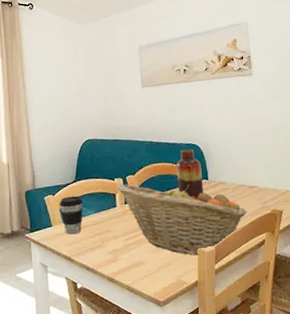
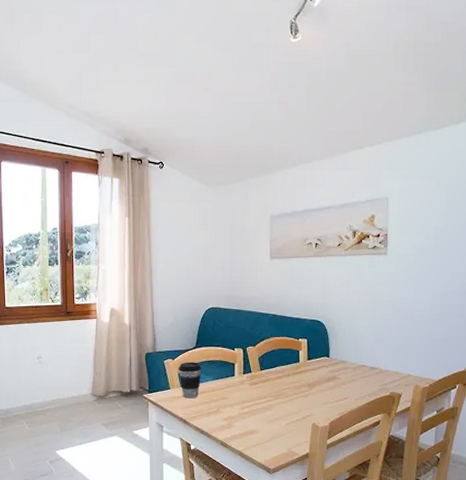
fruit basket: present [117,184,248,256] -> none [237,355,366,429]
vase: present [176,149,204,199] -> none [297,325,324,375]

